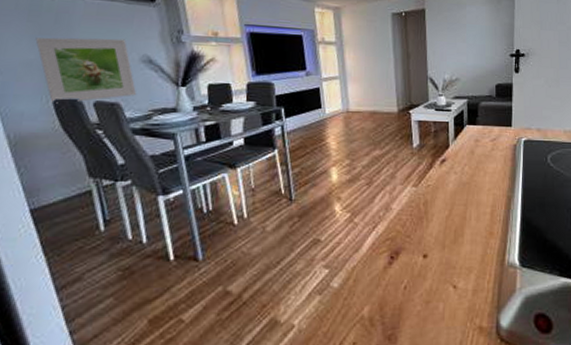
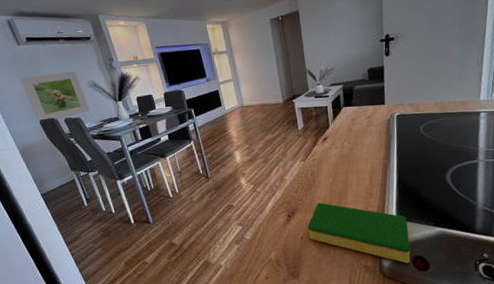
dish sponge: none [413,241,532,324] -> present [307,202,411,264]

